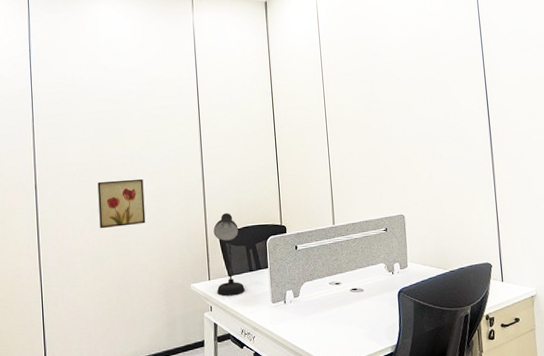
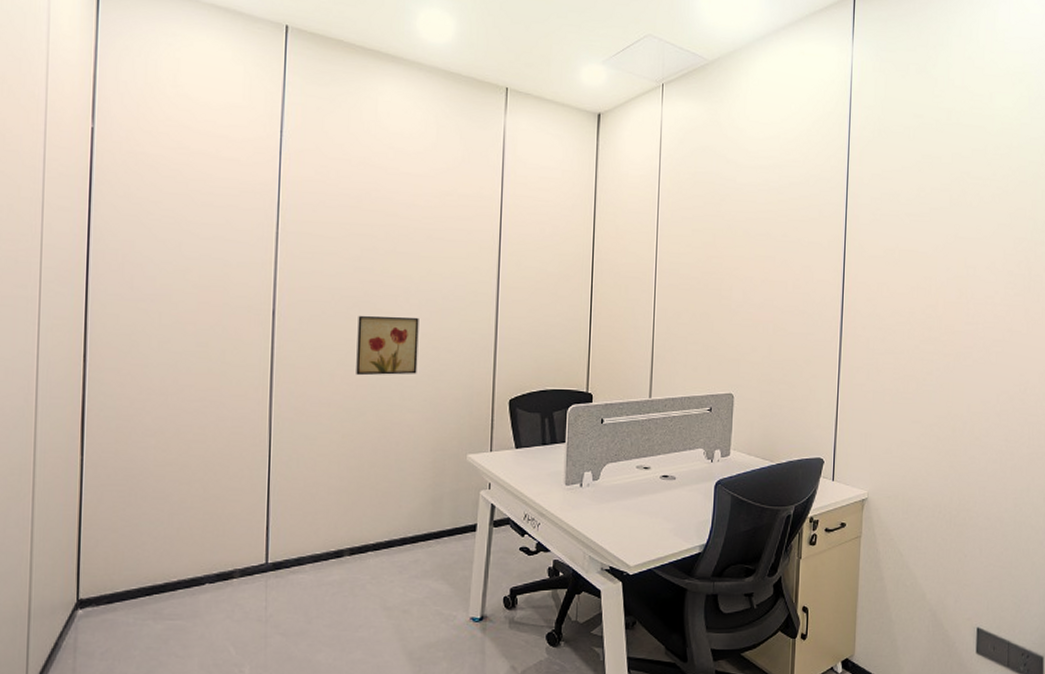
desk lamp: present [213,212,245,296] -> none [500,370,534,473]

